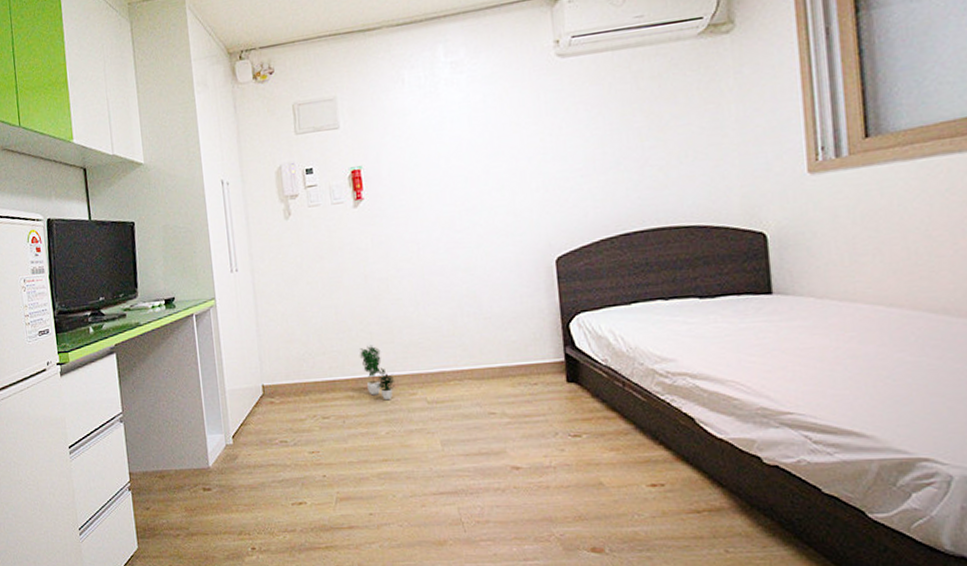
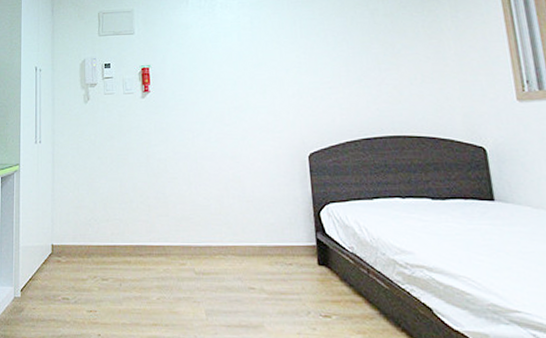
potted plant: present [359,345,395,401] -> none [138,216,168,268]

